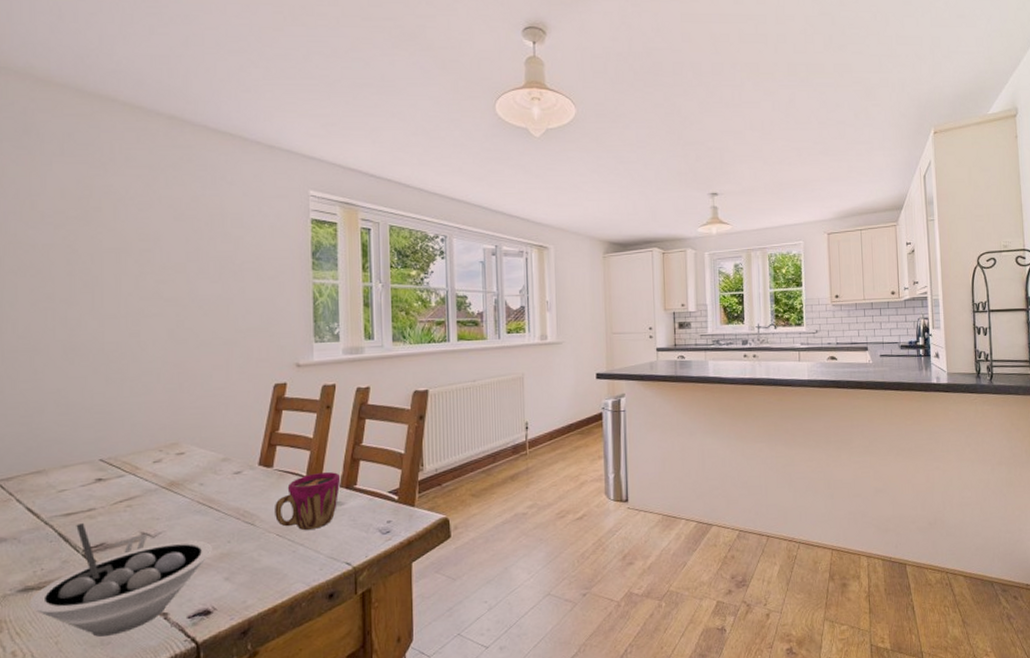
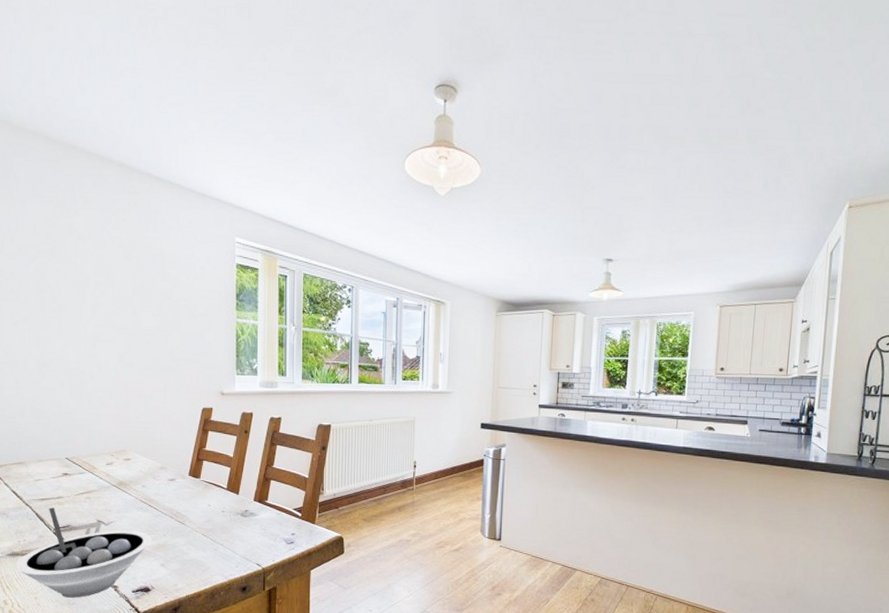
cup: present [275,472,341,531] -> none [201,487,255,534]

